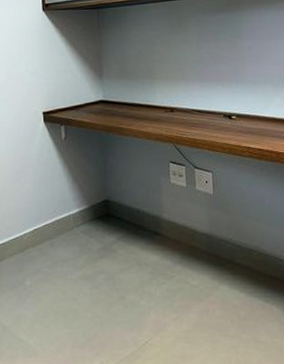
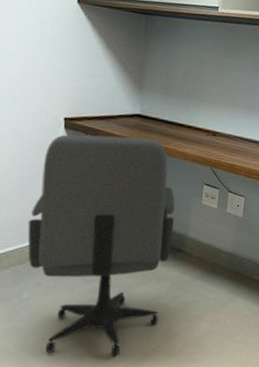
office chair: none [24,122,148,349] -> present [27,134,175,357]

